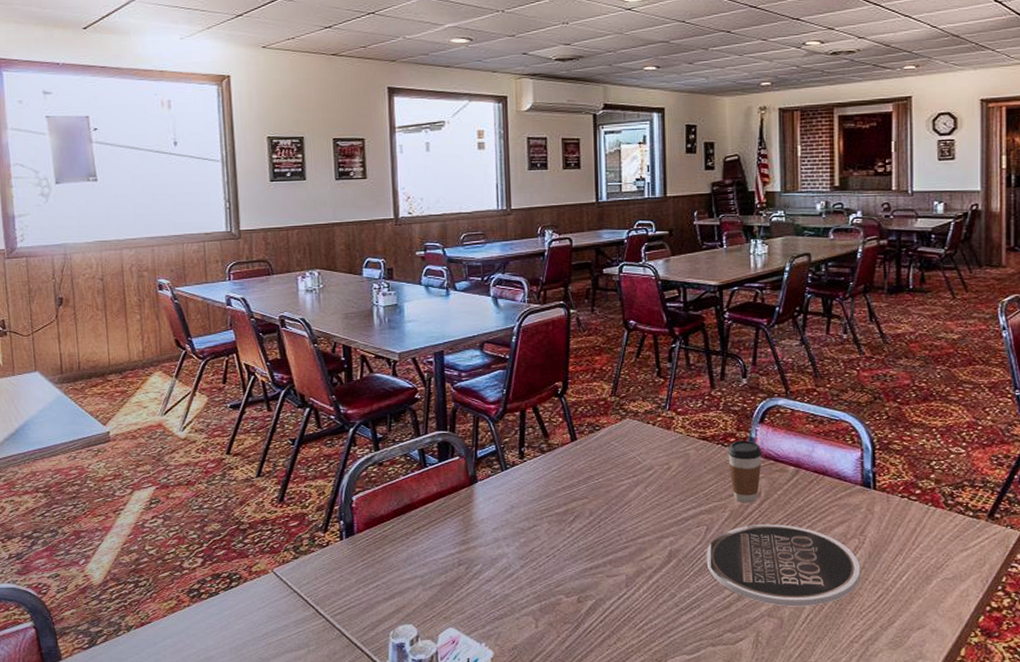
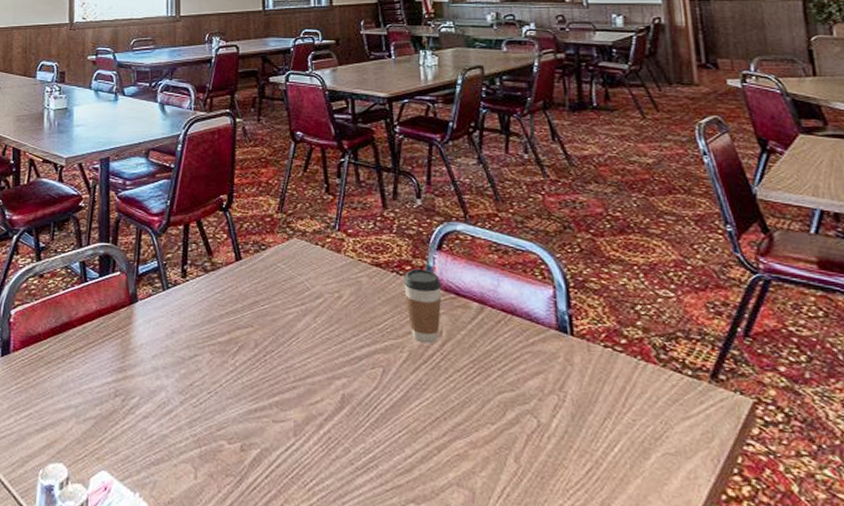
plate: present [706,523,860,607] -> none [383,369,563,477]

